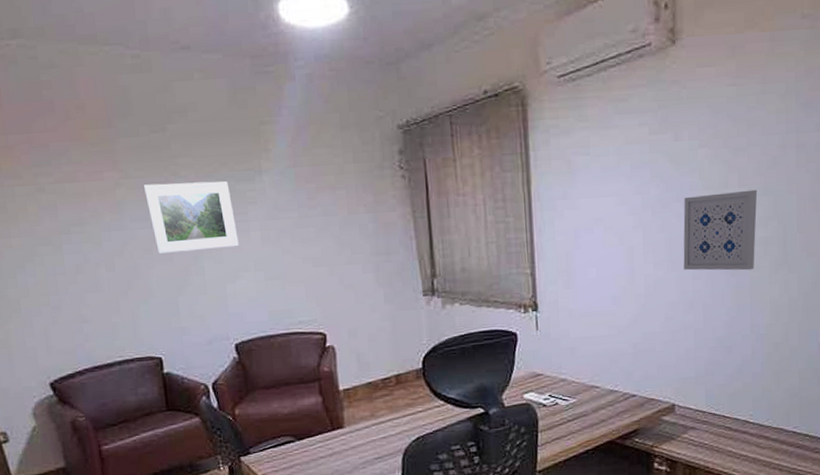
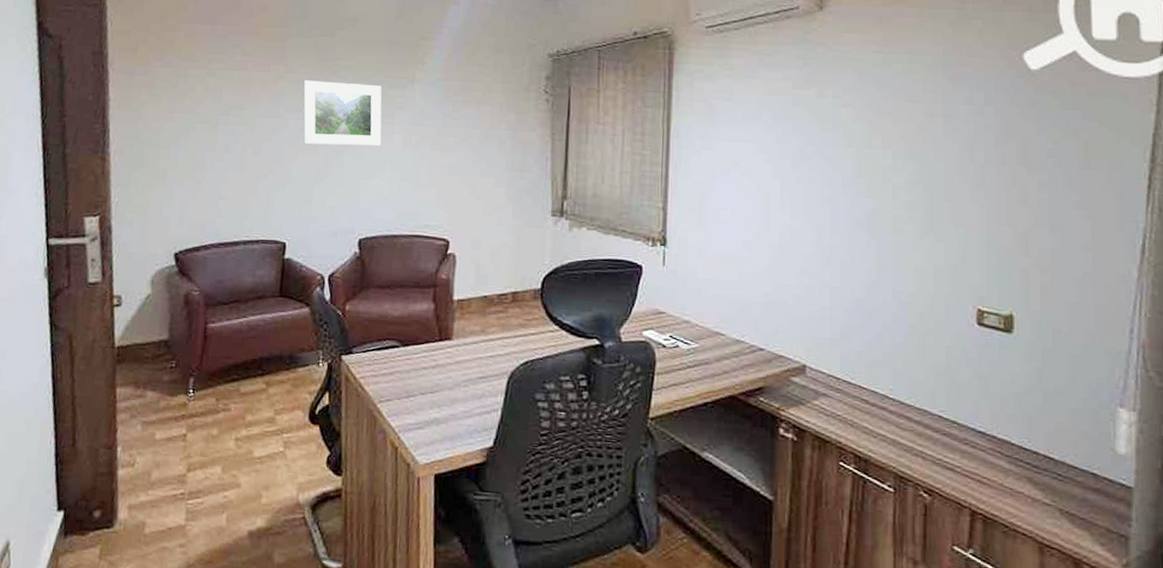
wall art: present [683,189,758,271] -> none [822,152,902,233]

